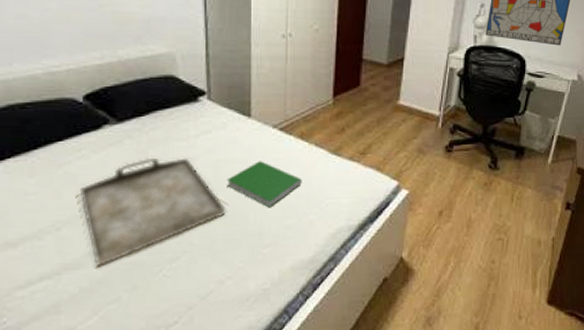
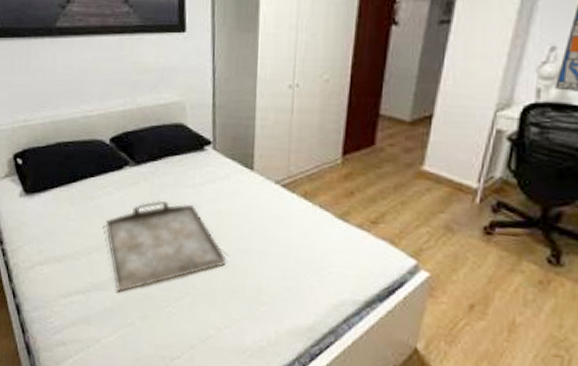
hardcover book: present [227,161,302,208] -> none [228,216,304,266]

